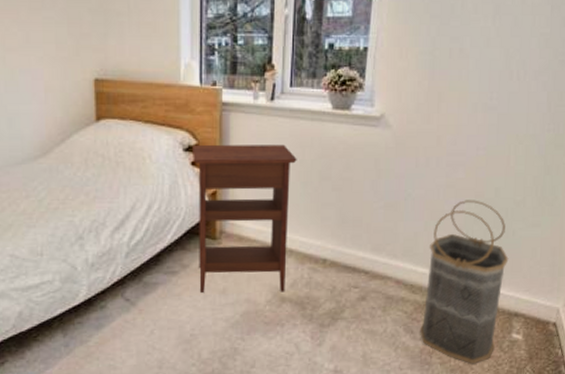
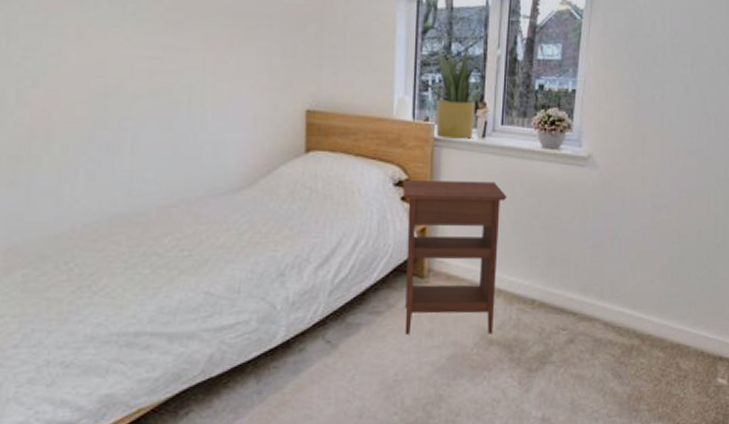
planter: none [222,10,269,104] -> present [436,49,481,140]
basket: present [420,200,509,364] -> none [628,241,712,411]

